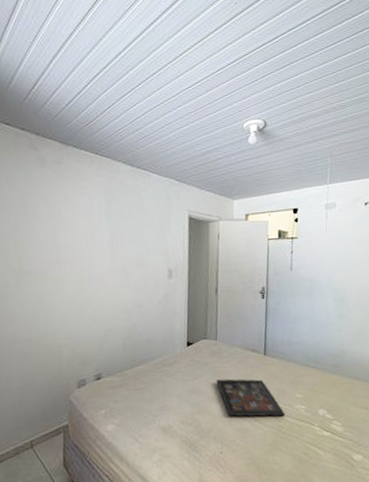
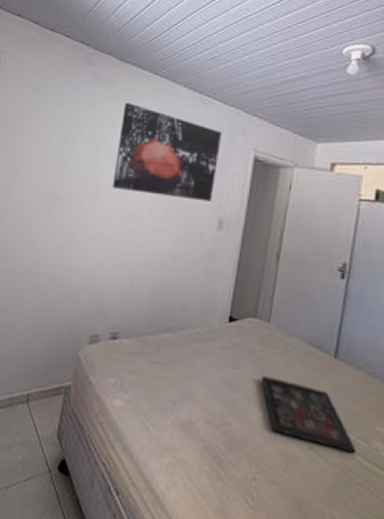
wall art: none [73,181,161,258] -> present [112,103,222,202]

